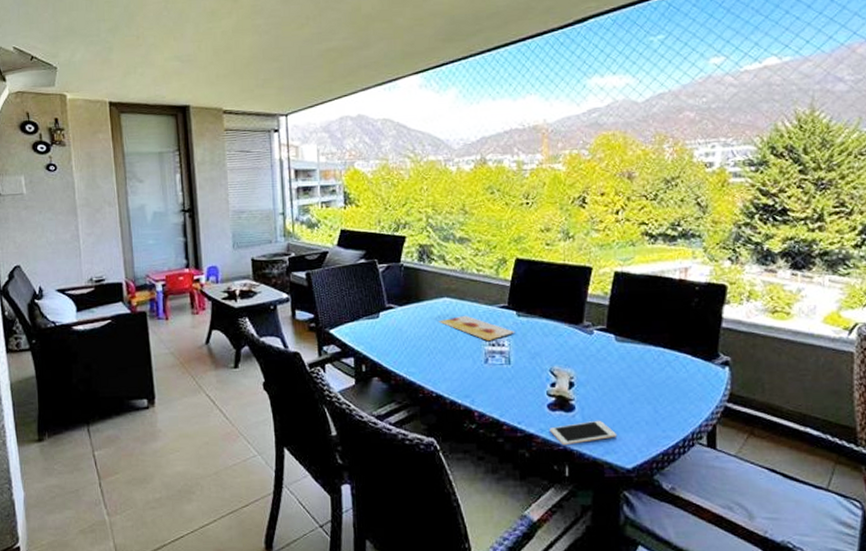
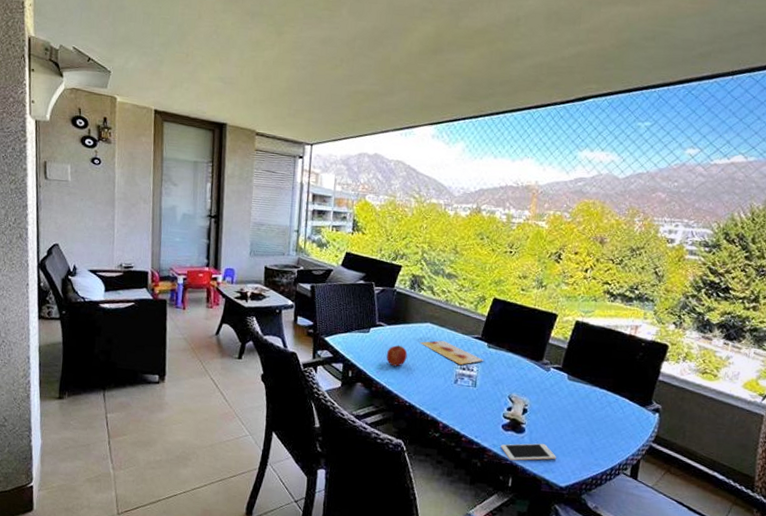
fruit: none [402,327,426,353] -> present [386,344,408,367]

